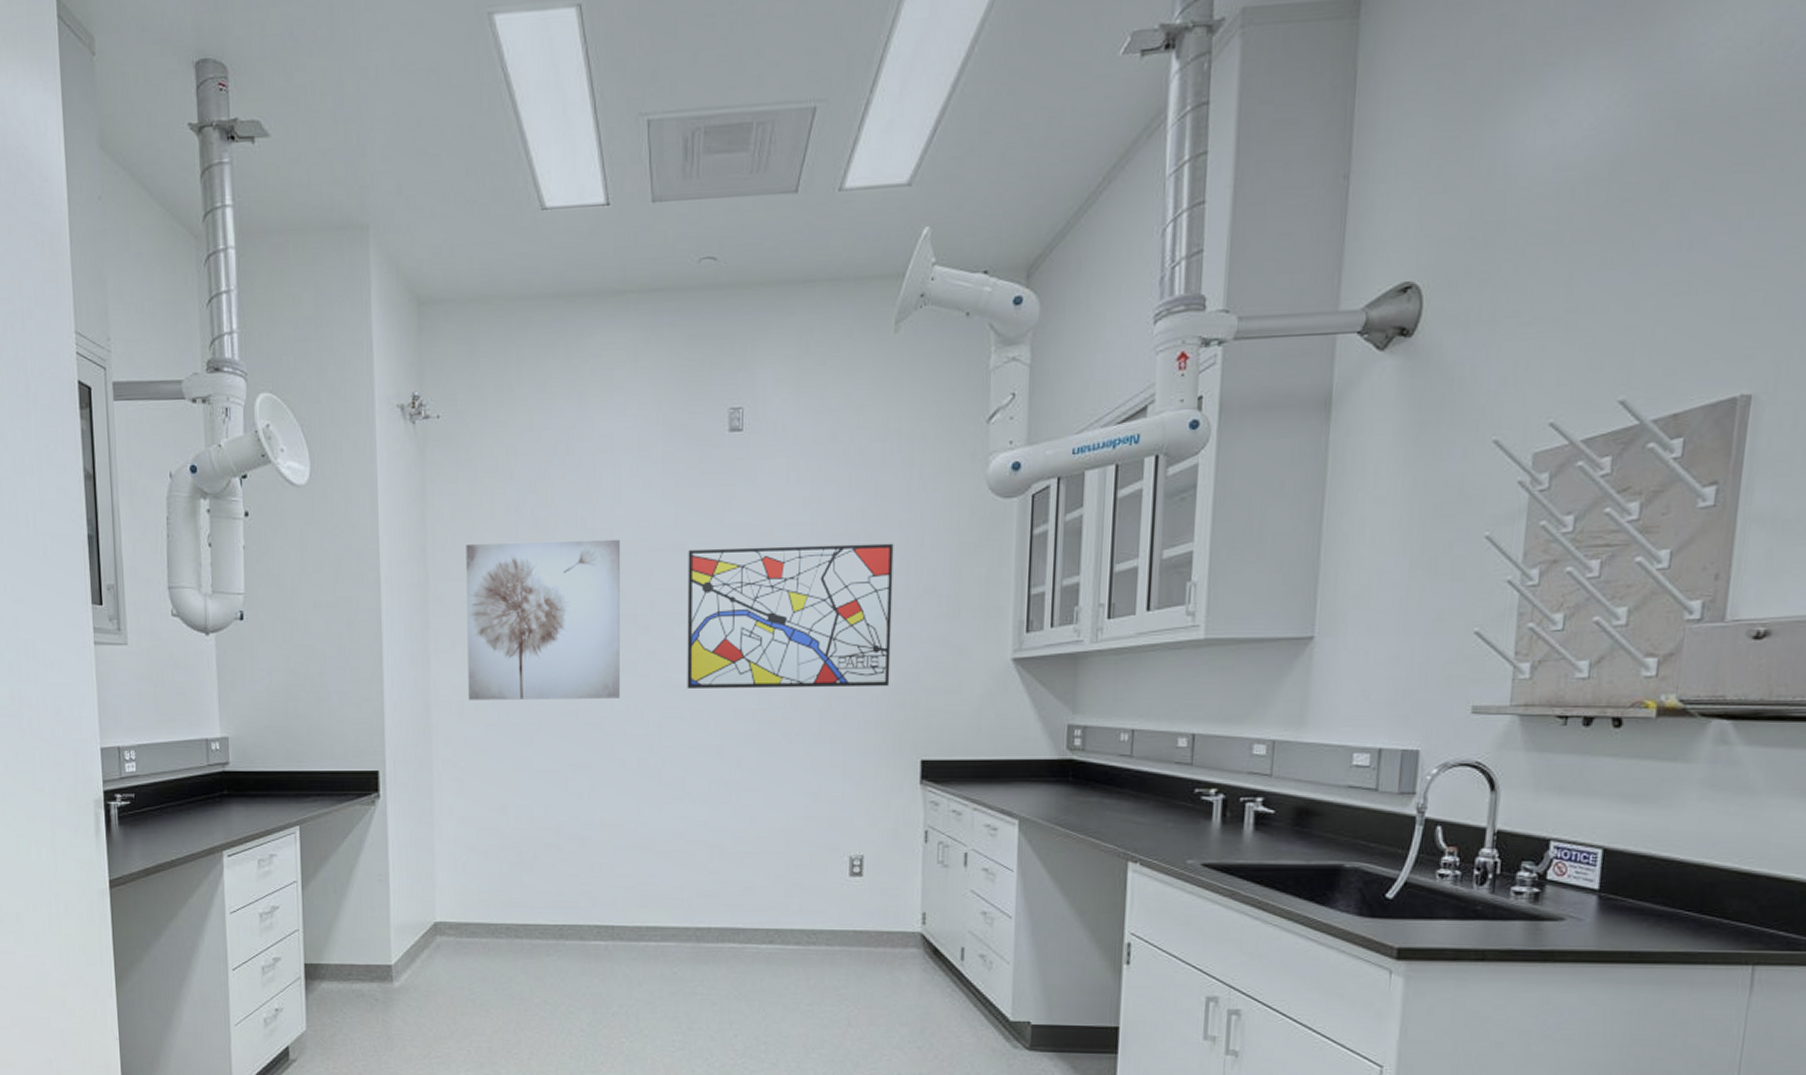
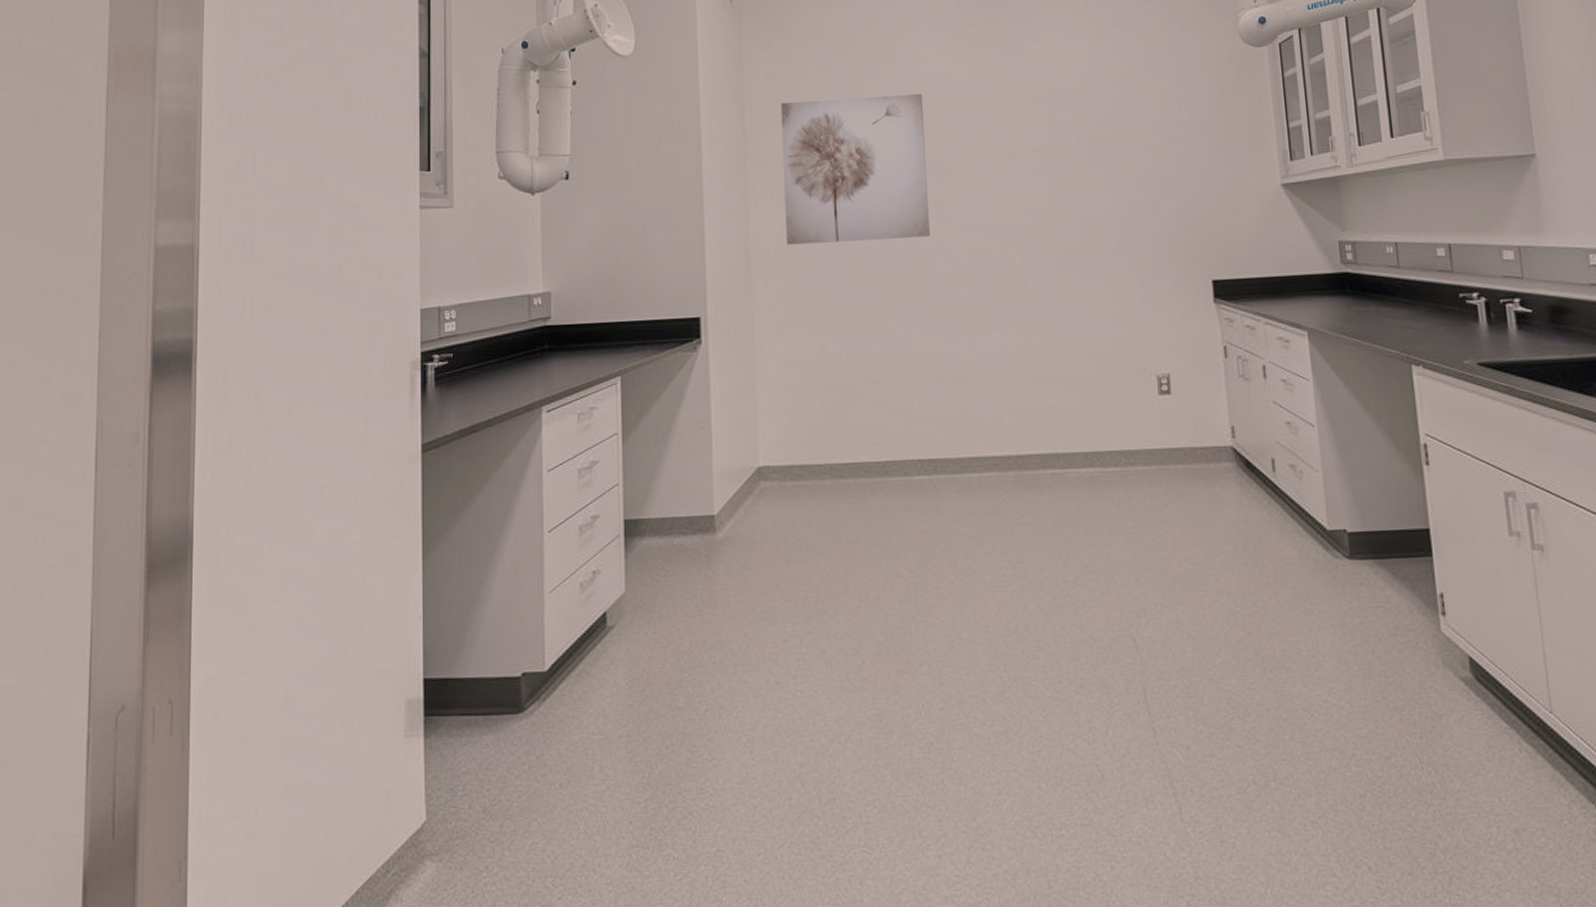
wall art: present [687,543,894,688] -> none [984,88,1176,224]

